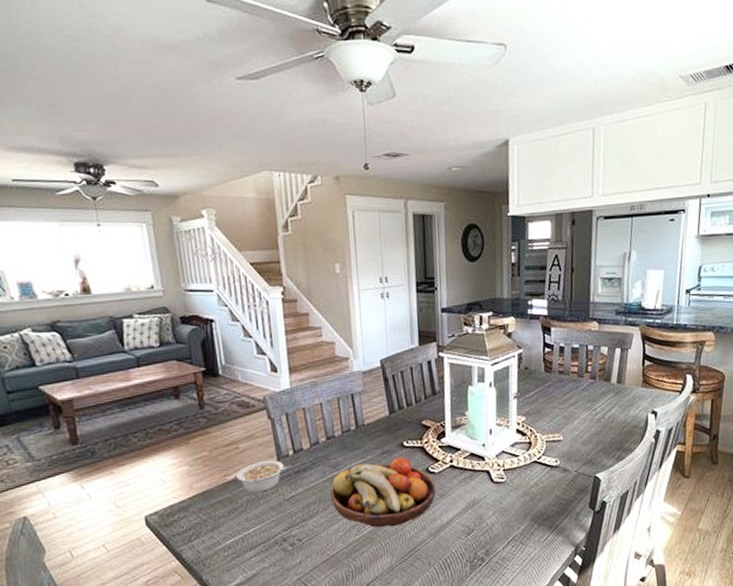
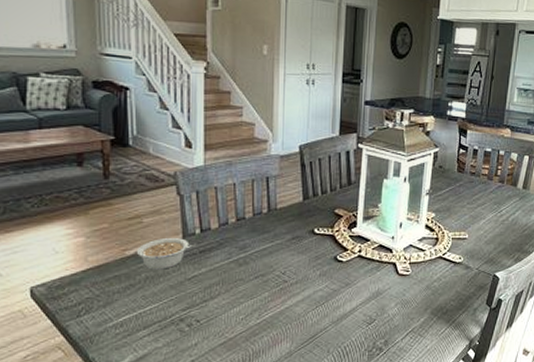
fruit bowl: present [330,457,436,528] -> none [235,244,342,313]

